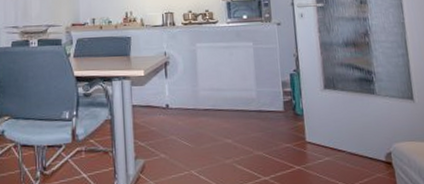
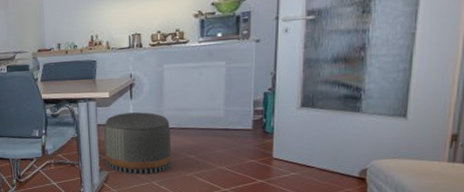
pouf: none [139,92,209,163] -> present [104,112,172,175]

